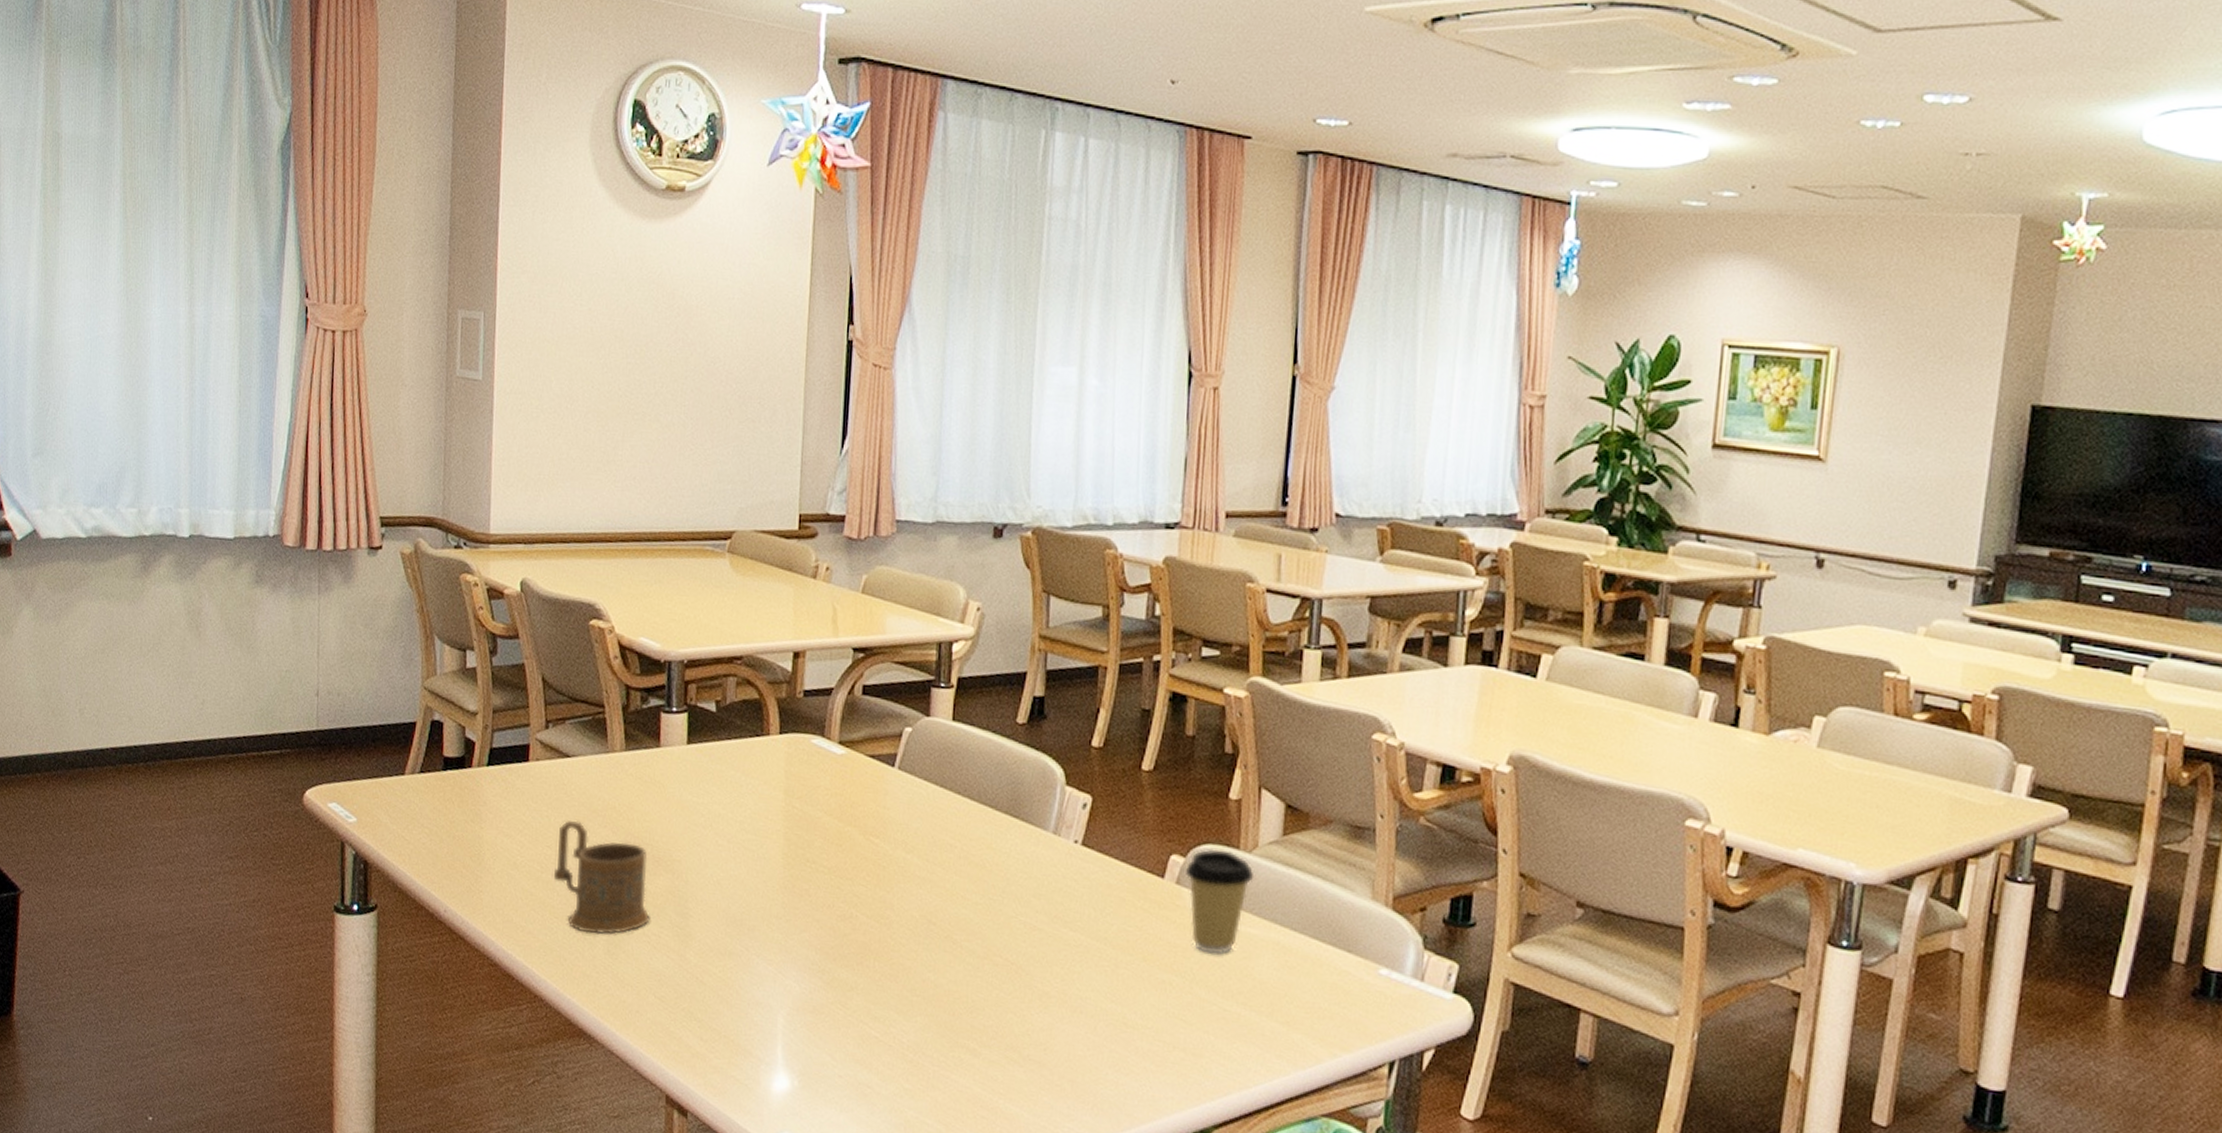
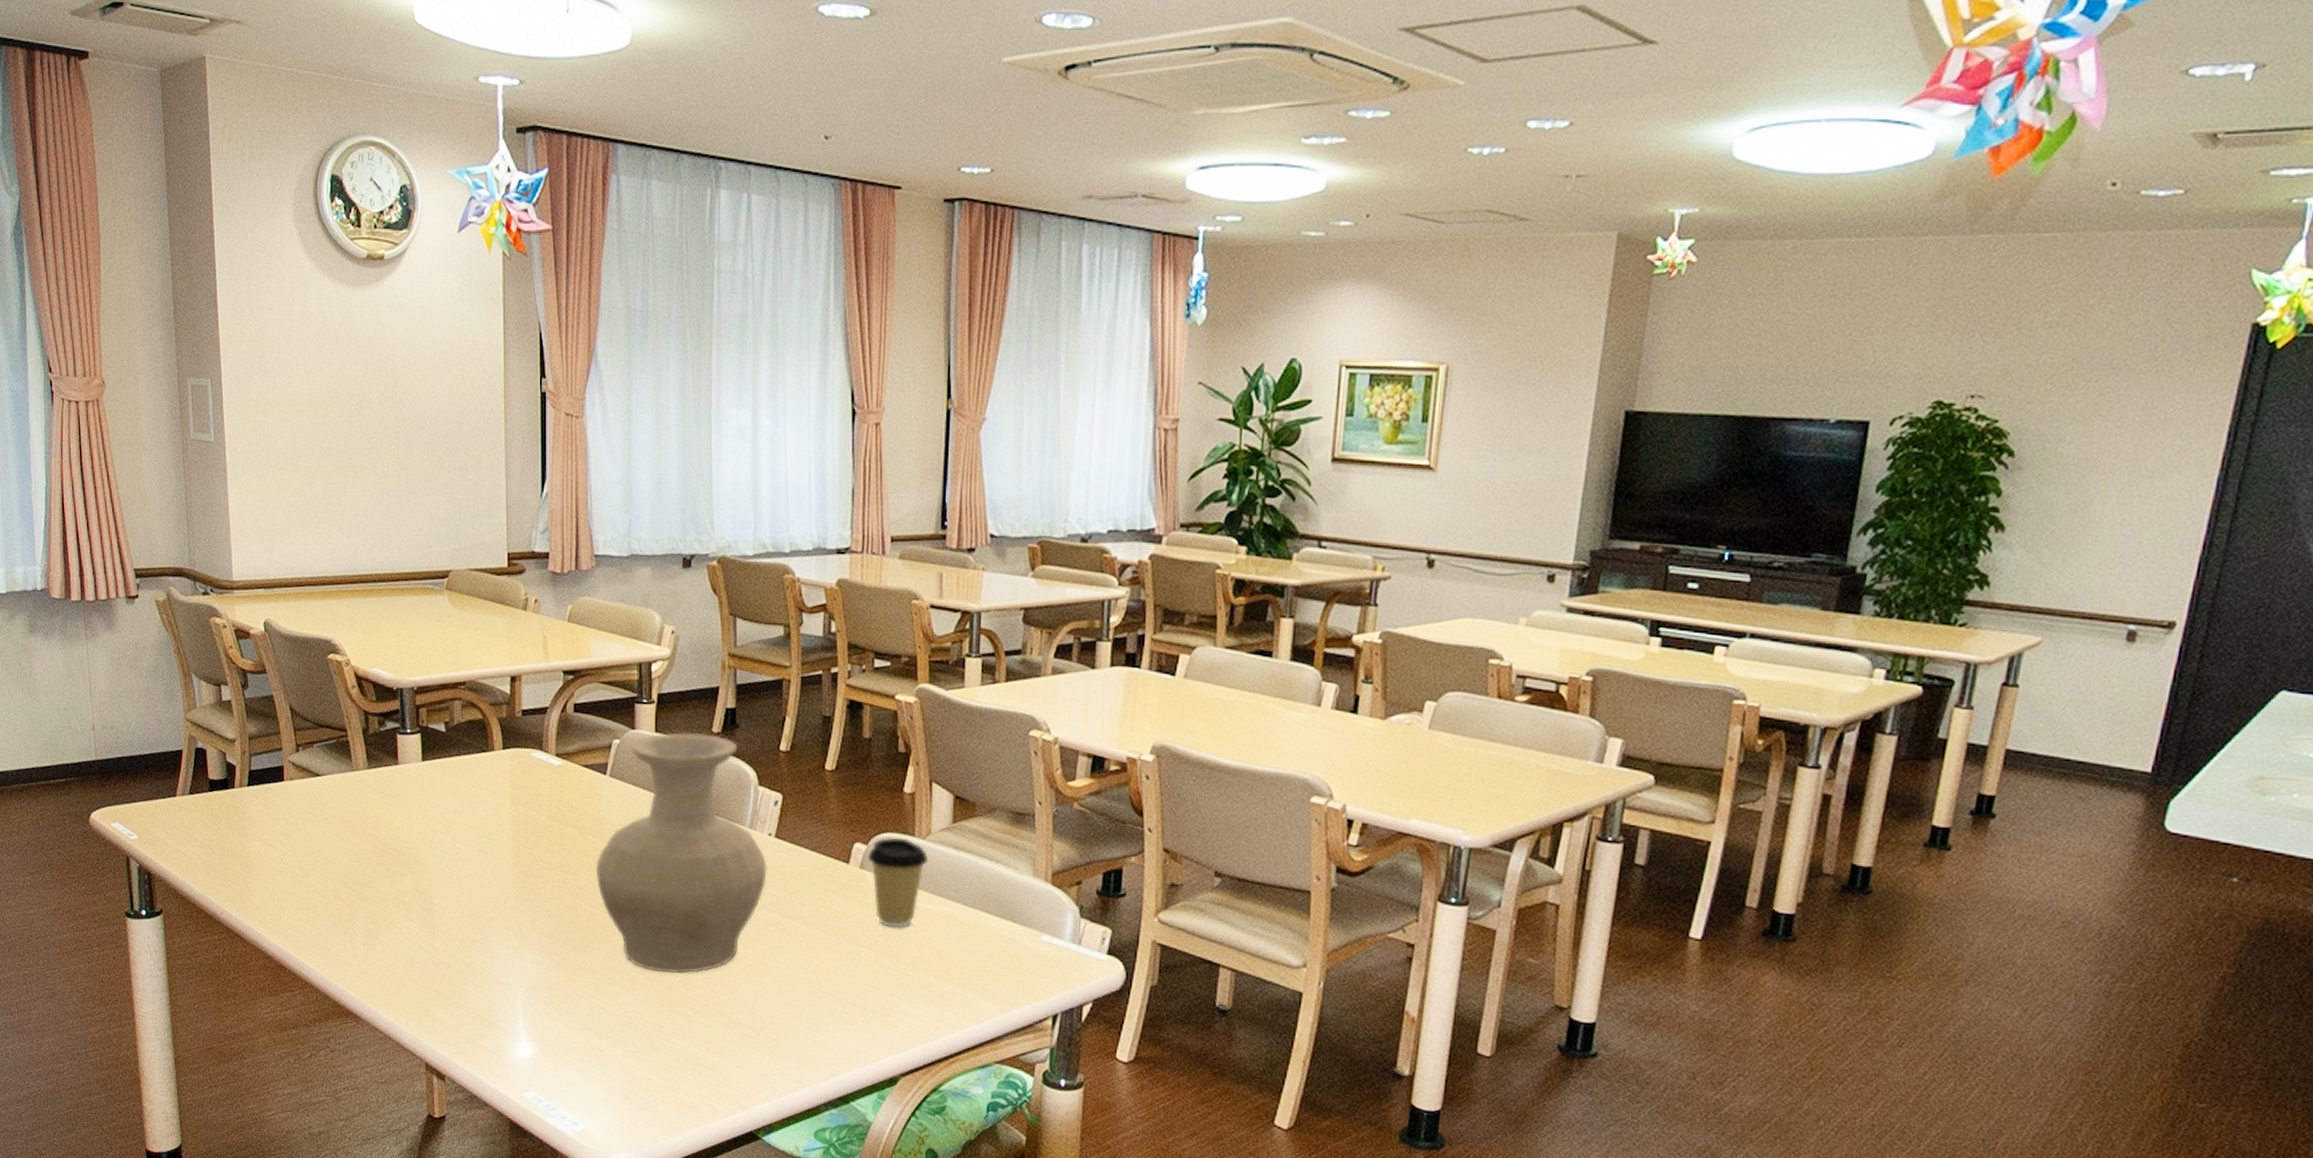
mug: present [554,819,650,935] -> none [314,830,401,929]
vase: none [875,721,1072,1000] -> present [595,732,767,974]

